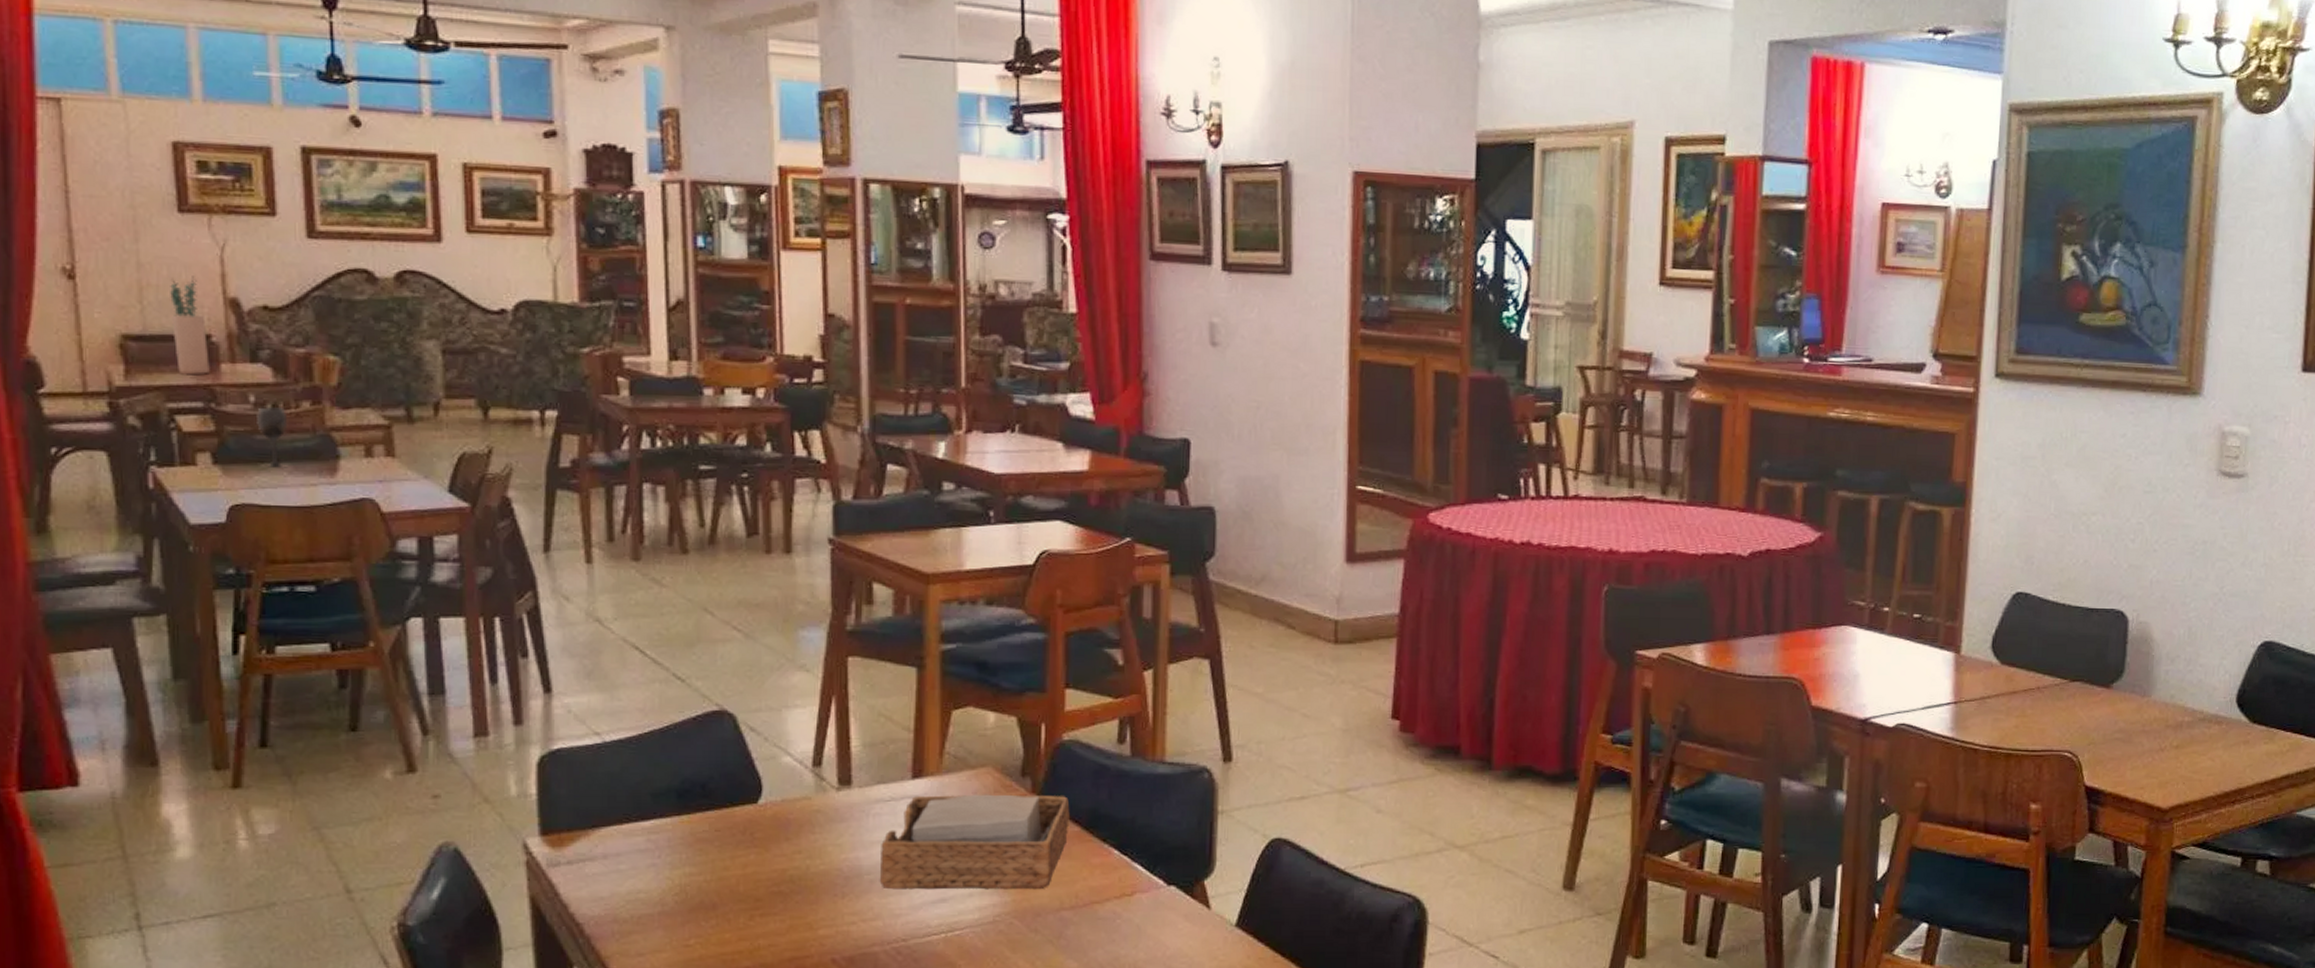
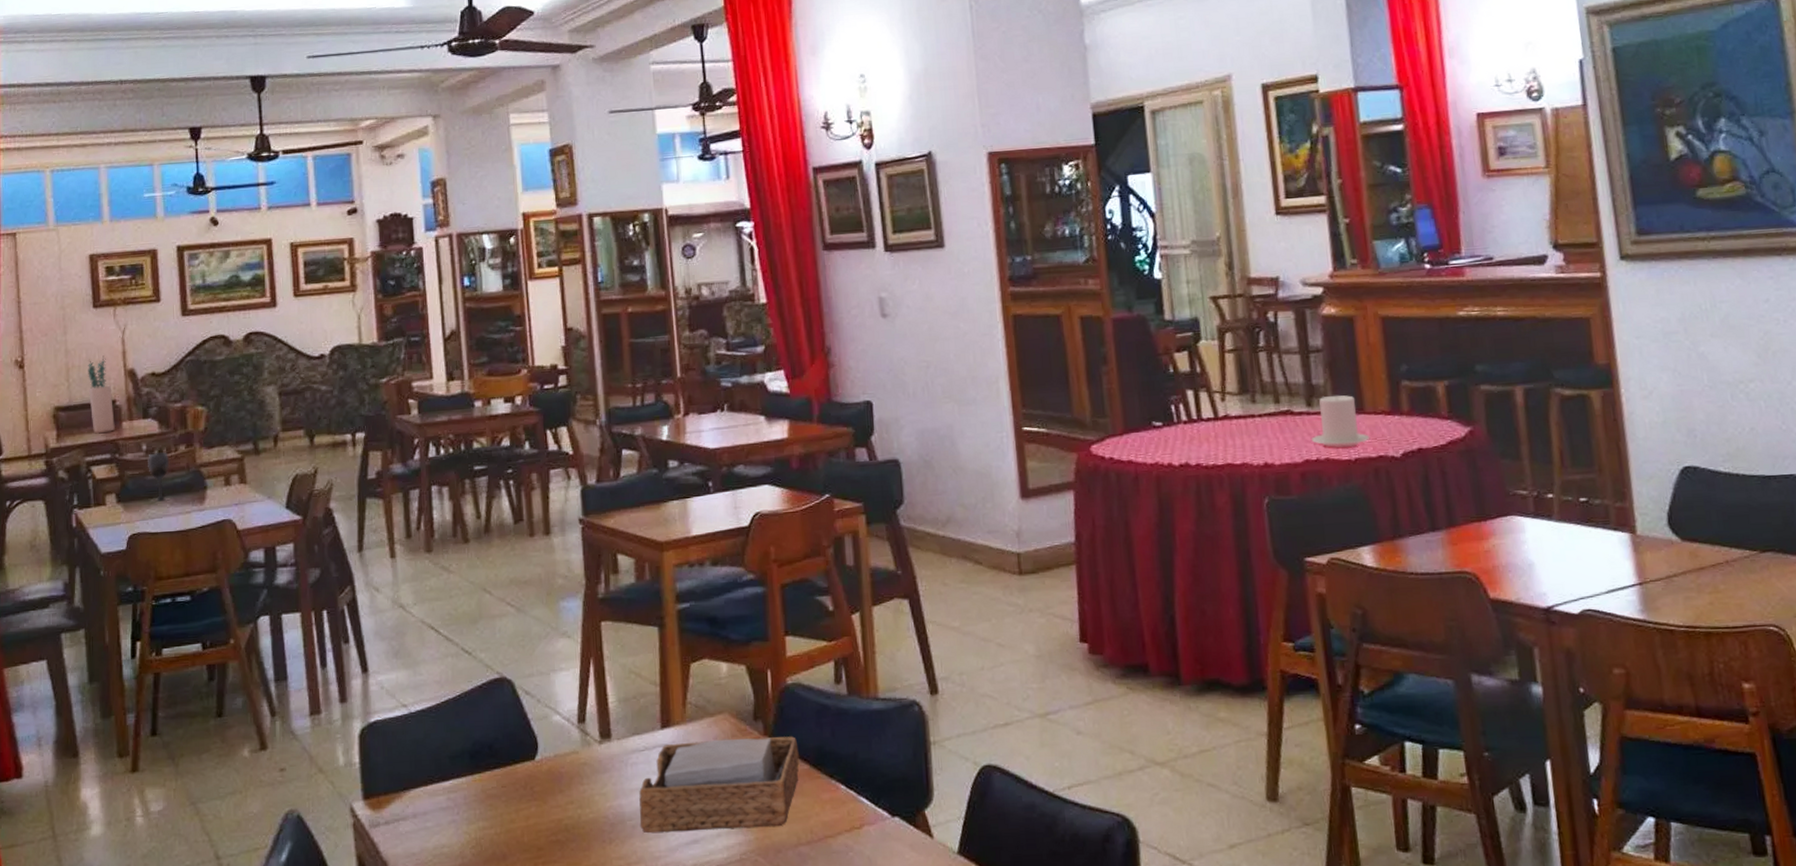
candle: none [1660,485,1721,541] -> present [1311,395,1370,448]

